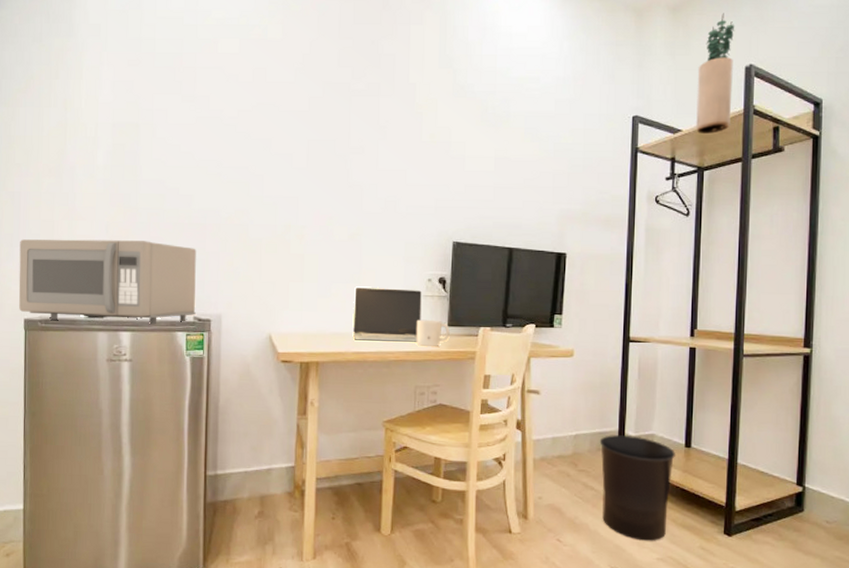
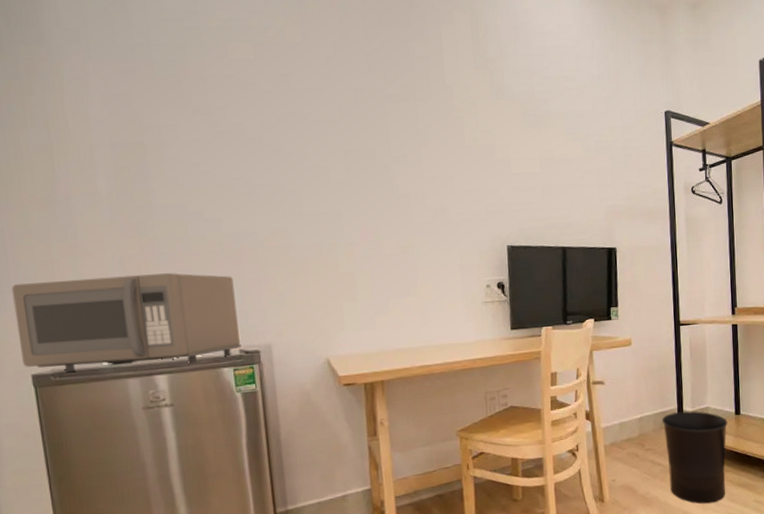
laptop: present [353,287,422,342] -> none [413,297,484,354]
mug: present [416,319,450,347] -> none [479,325,514,353]
vase: present [696,13,735,134] -> none [718,9,751,125]

